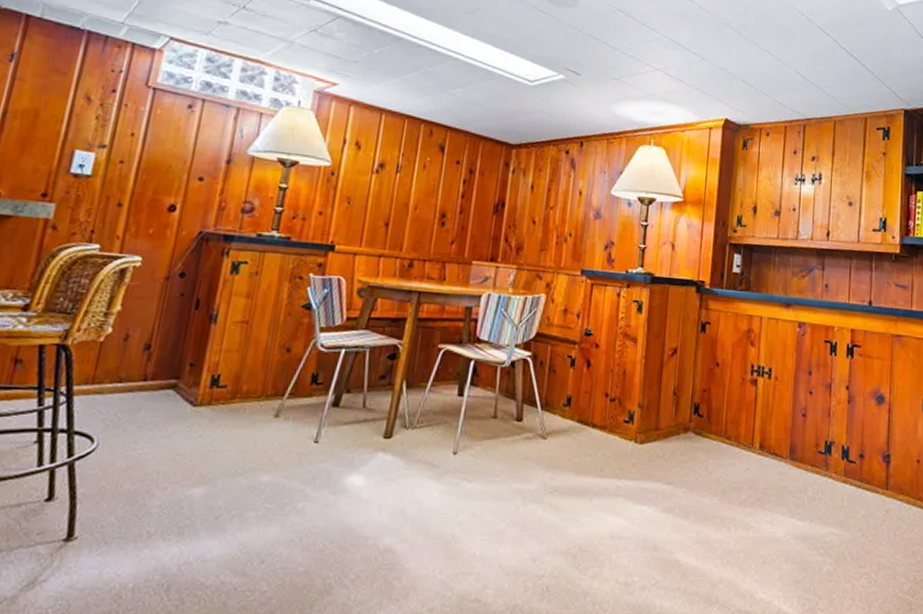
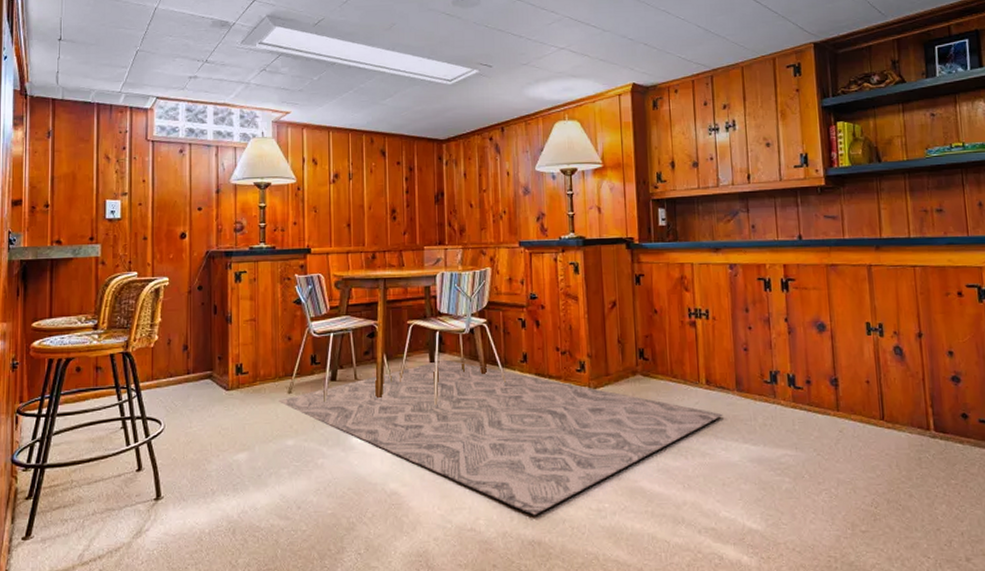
rug: none [258,394,773,586] -> present [277,359,723,515]

